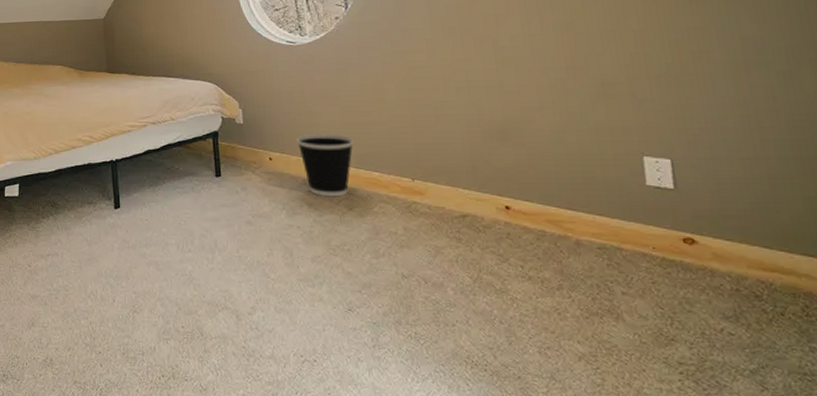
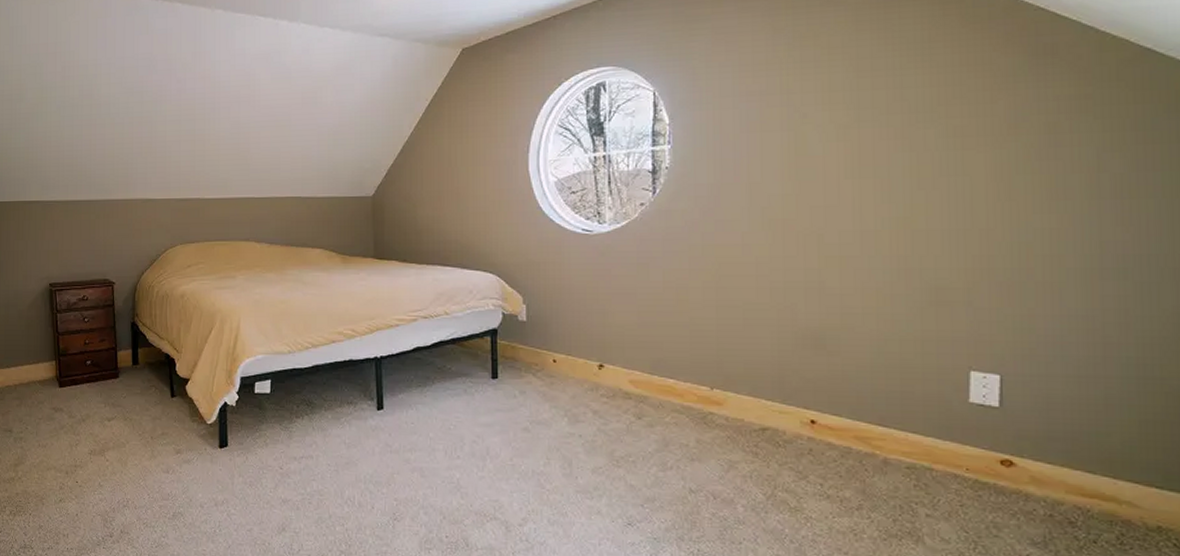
wastebasket: present [297,134,355,197] -> none [585,335,650,405]

